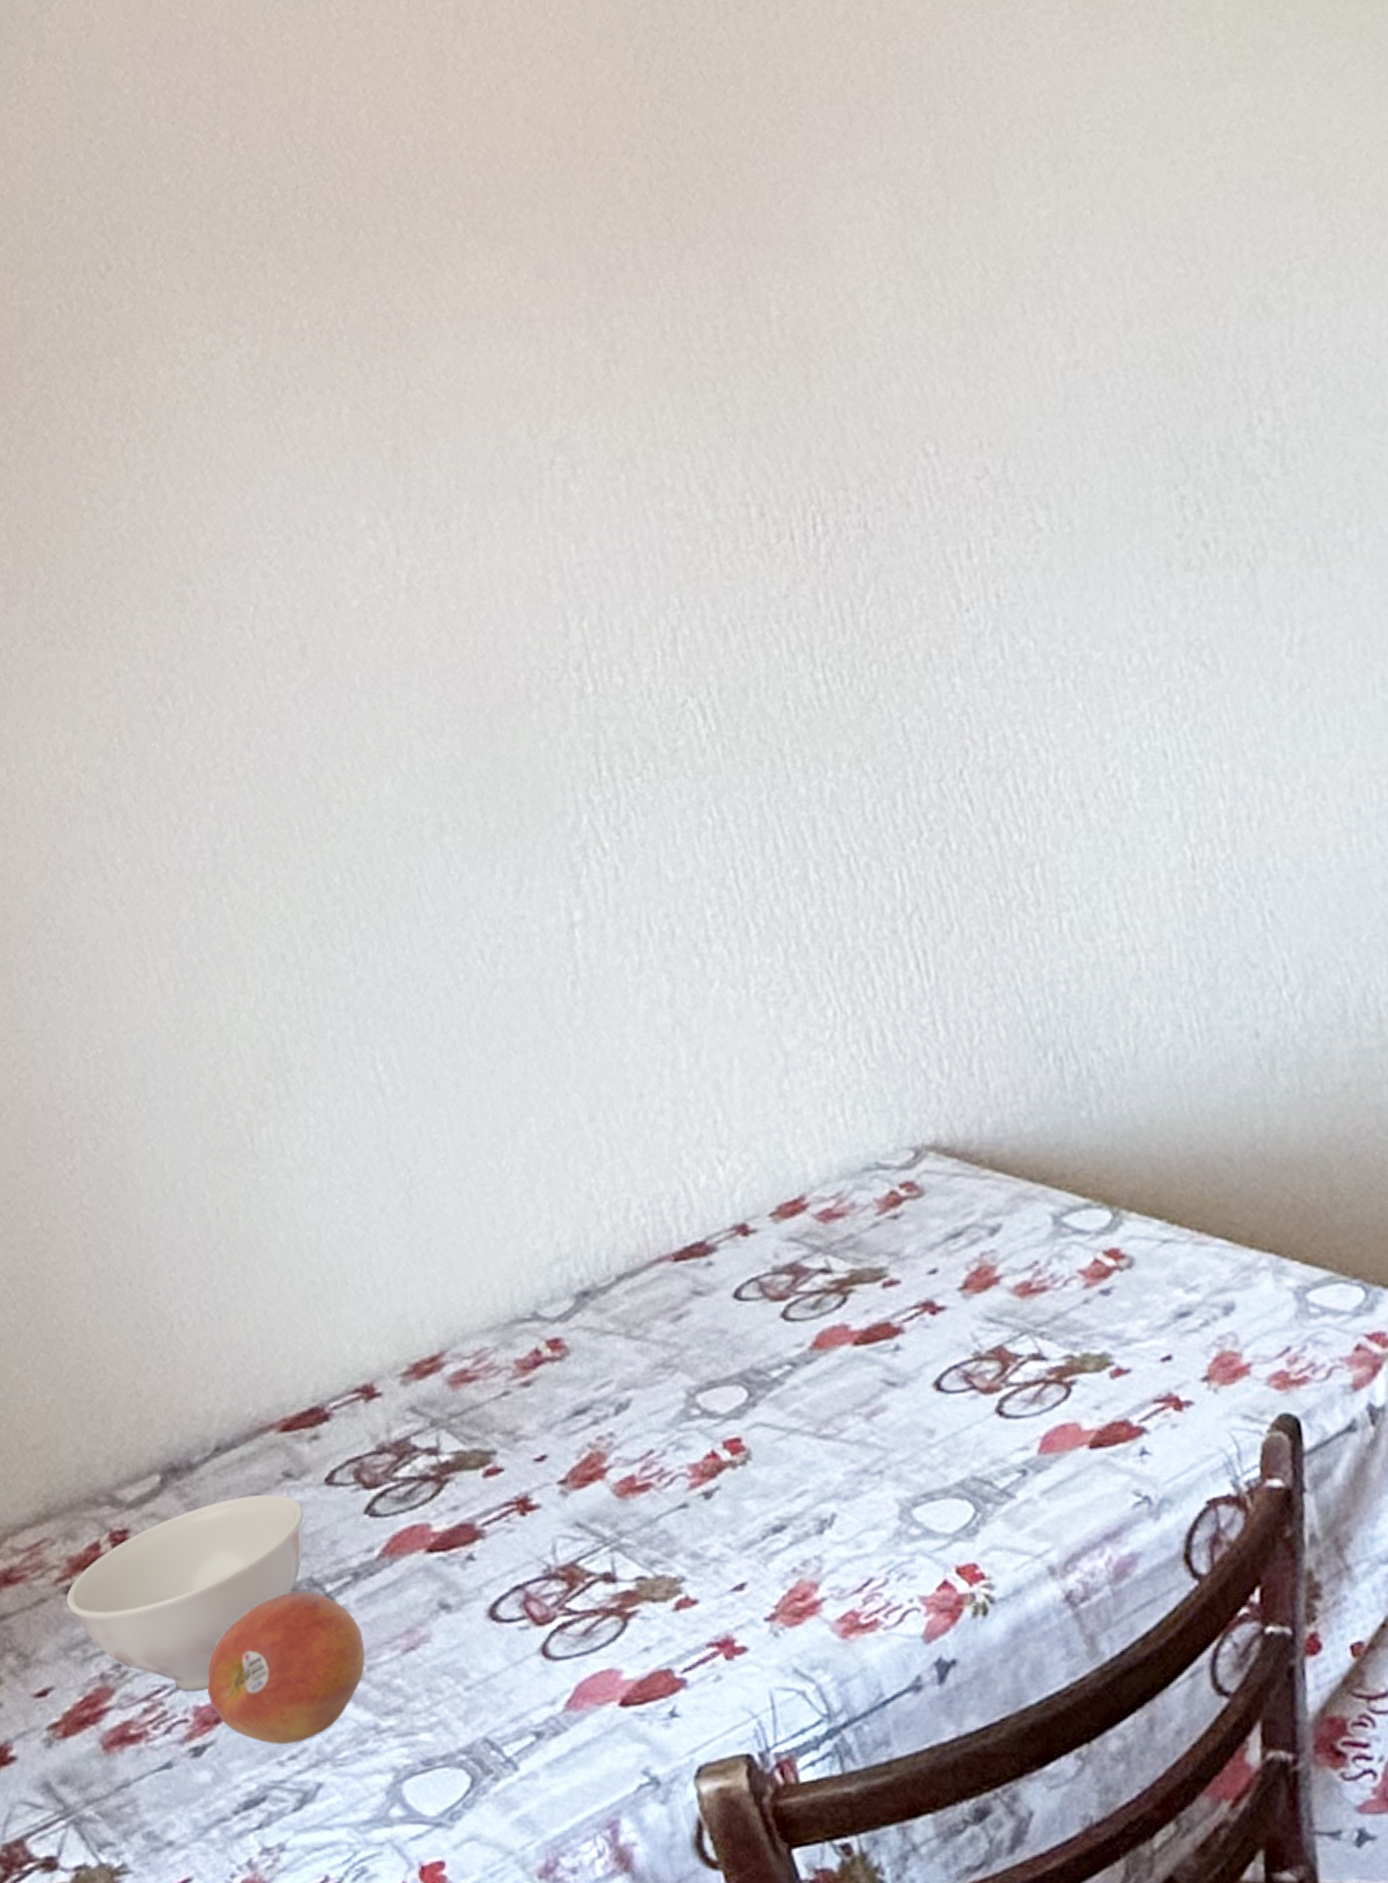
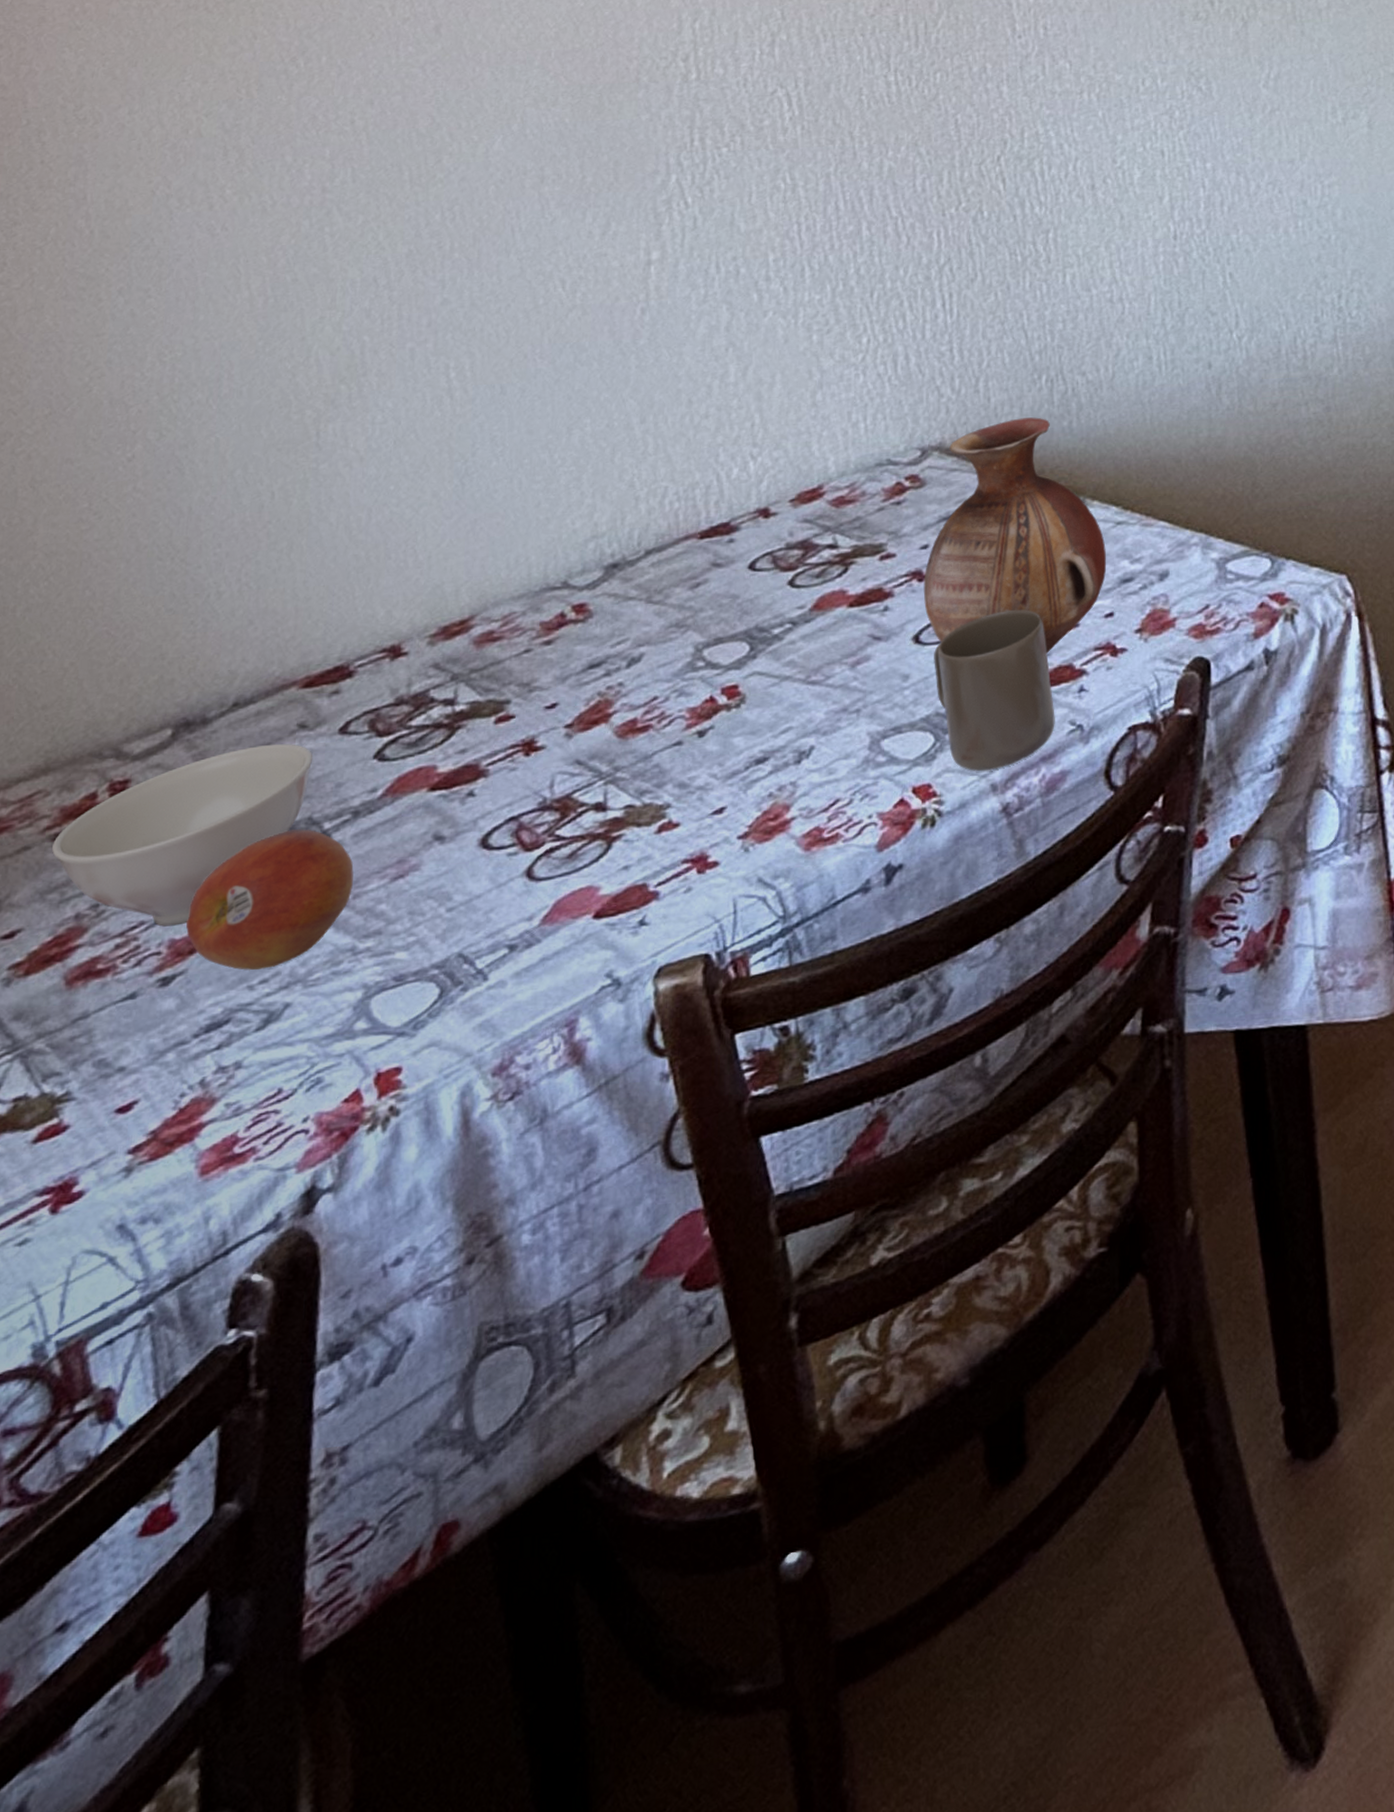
vase: none [936,1106,1157,1406] -> present [923,417,1107,654]
cup: none [960,1350,1116,1550] -> present [934,609,1055,771]

